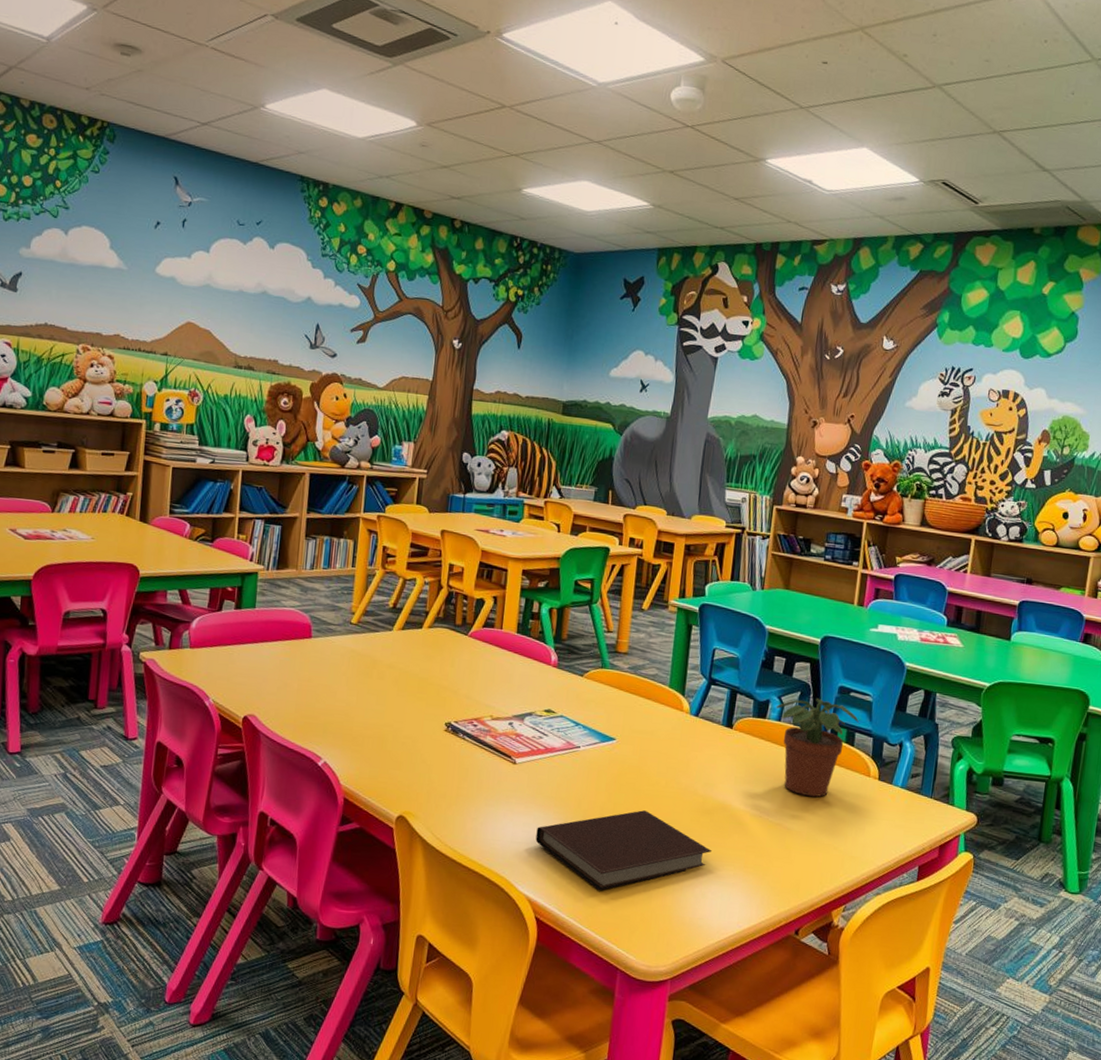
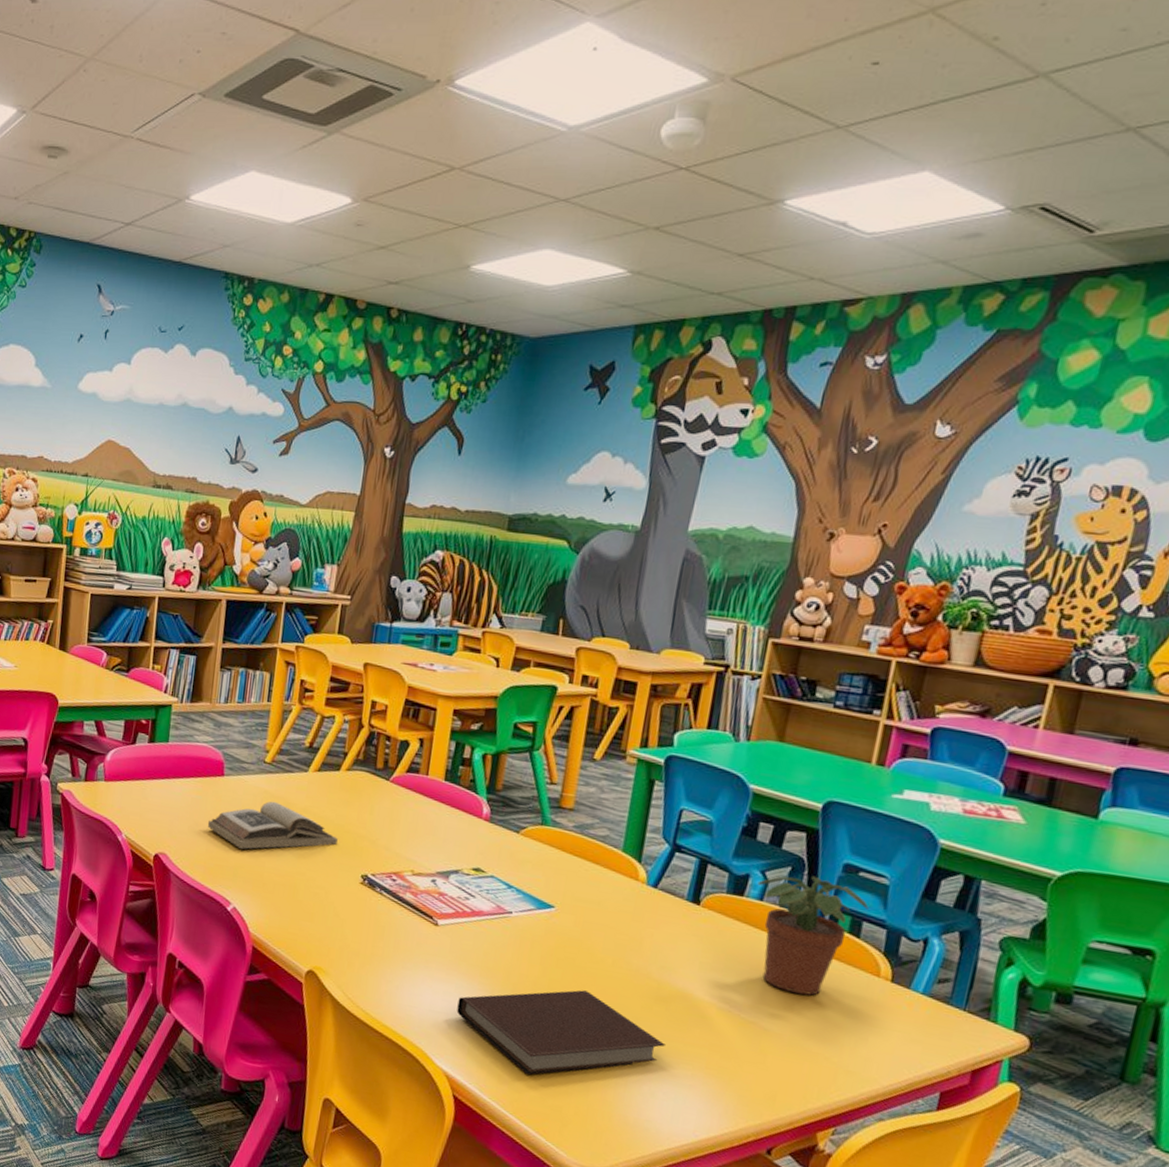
book: none [296,659,422,706] -> present [207,801,338,849]

